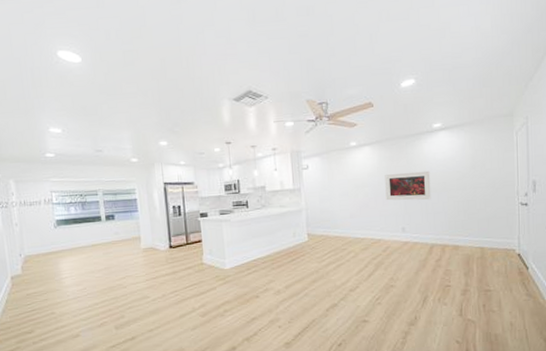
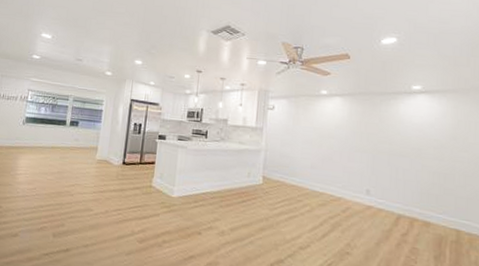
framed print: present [385,170,431,201] -> none [352,130,404,165]

